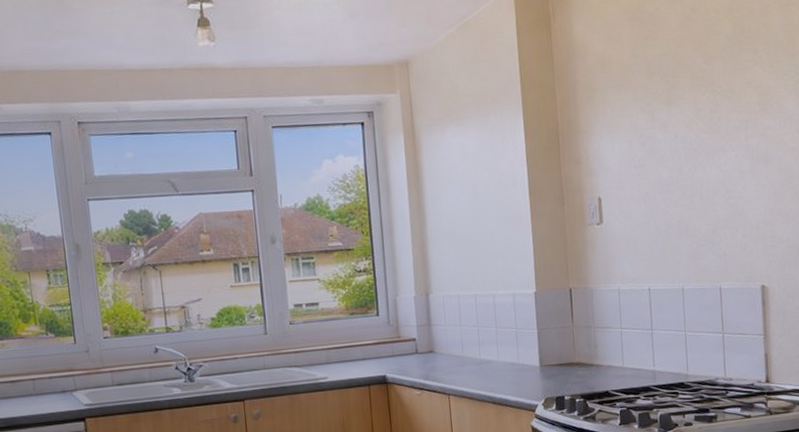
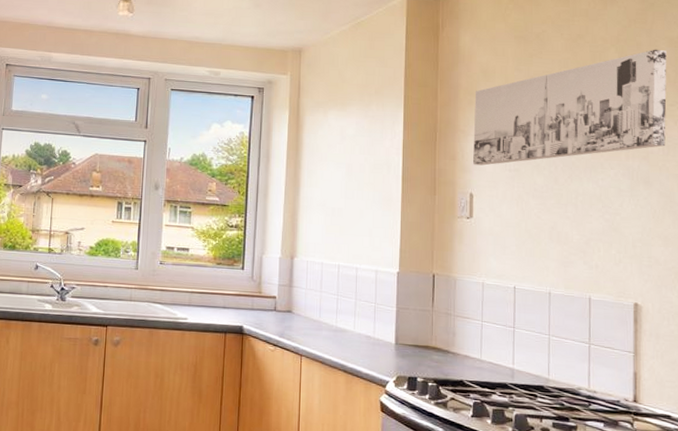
wall art: none [593,15,782,167] -> present [473,49,667,166]

